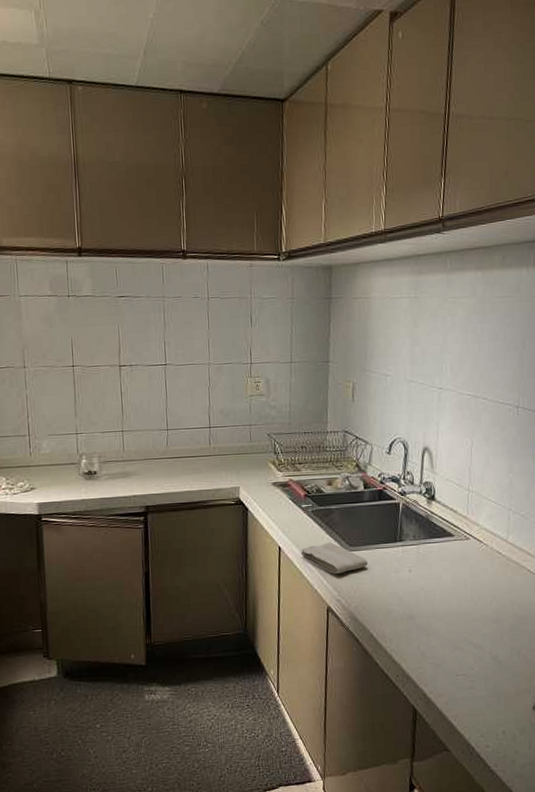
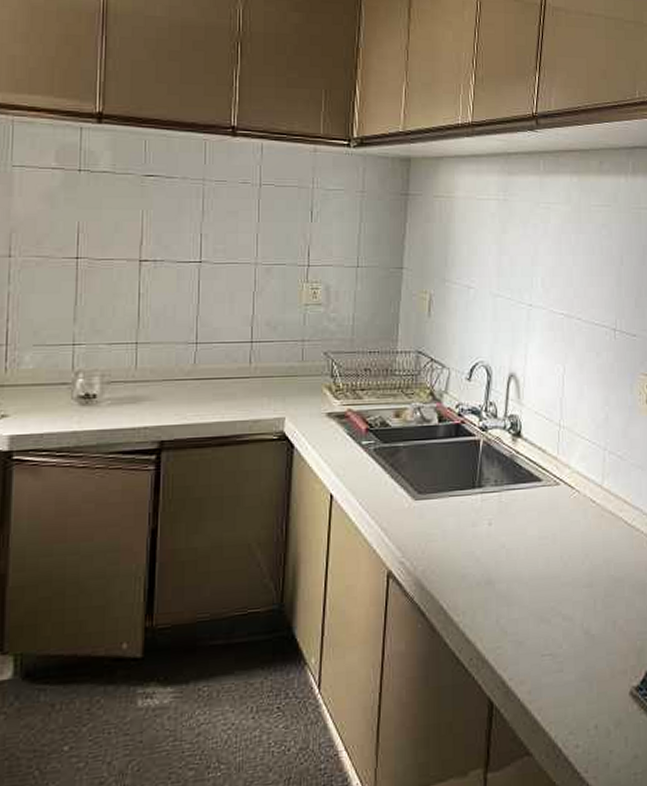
washcloth: present [300,542,368,574] -> none [357,488,439,530]

